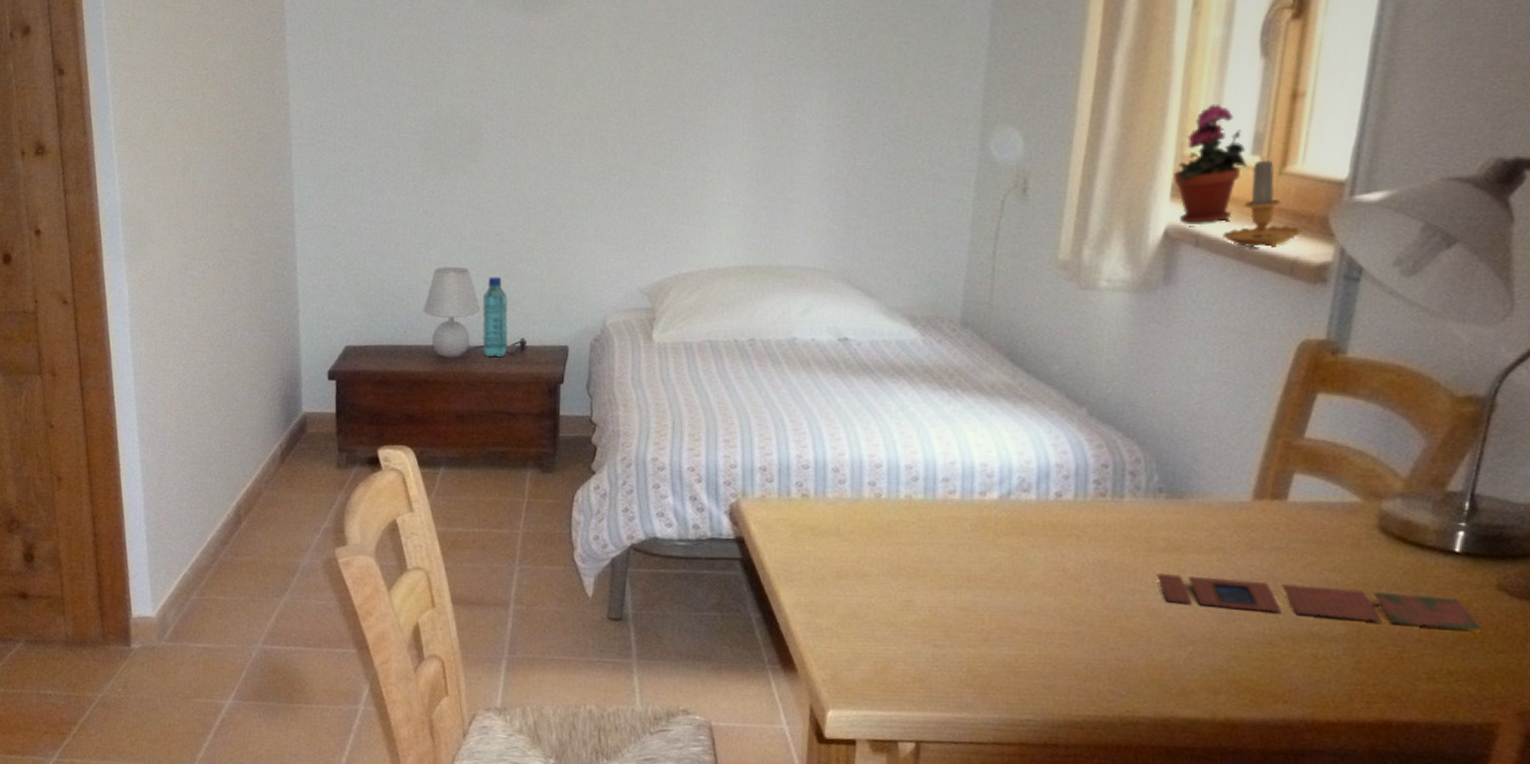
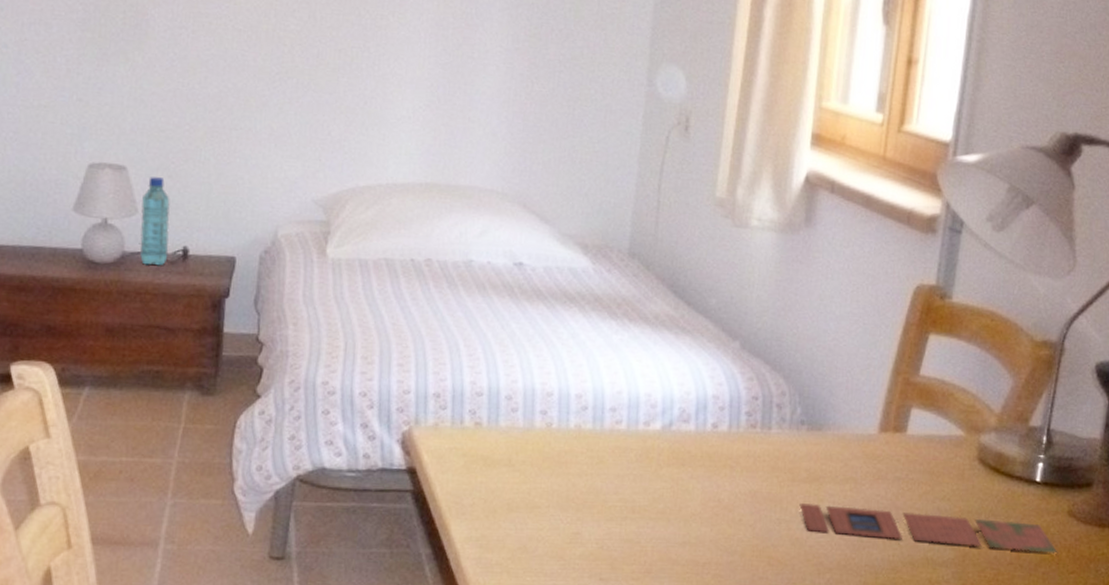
potted plant: present [1172,105,1247,226] -> none [812,63,873,174]
candle: present [1223,157,1317,248] -> none [853,115,928,198]

